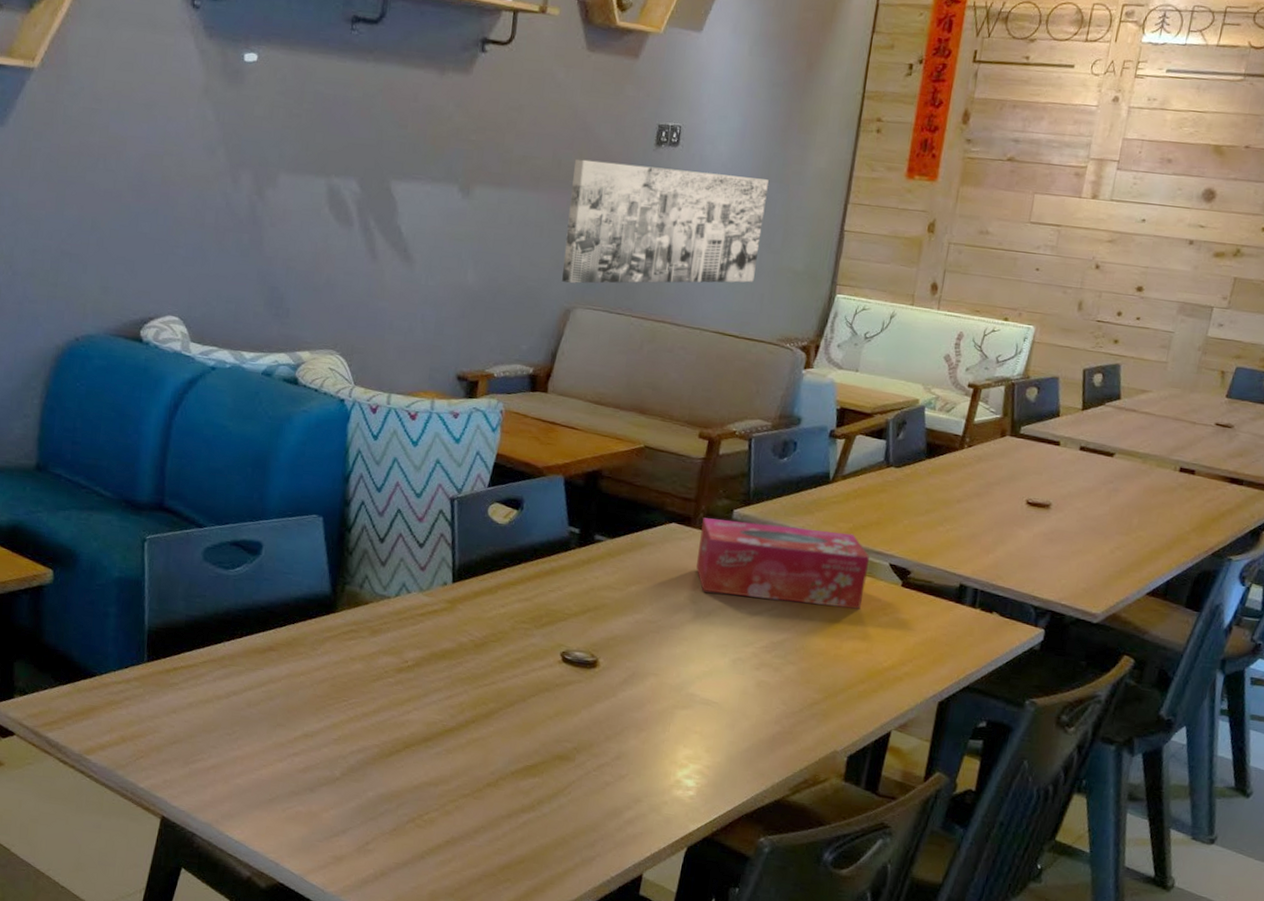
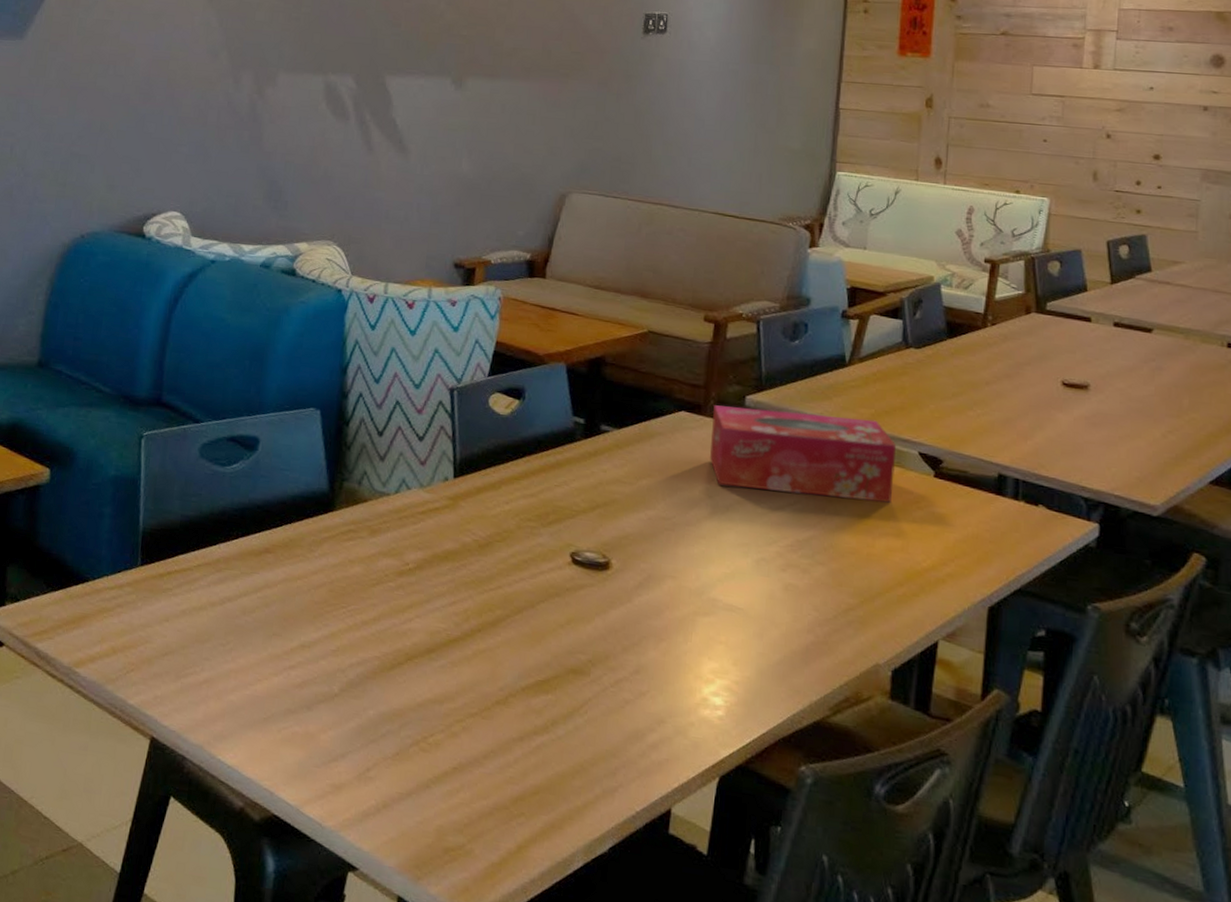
wall art: present [561,159,769,284] -> none [555,49,759,169]

